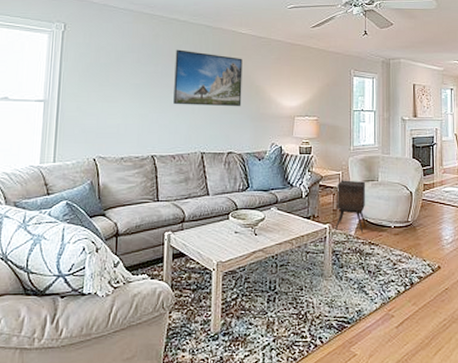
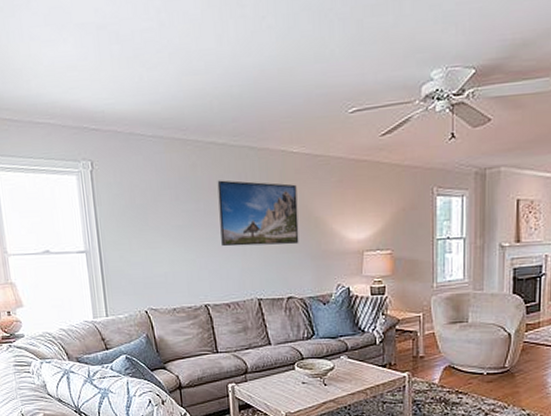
side table: present [335,180,366,234] -> none [415,322,453,382]

